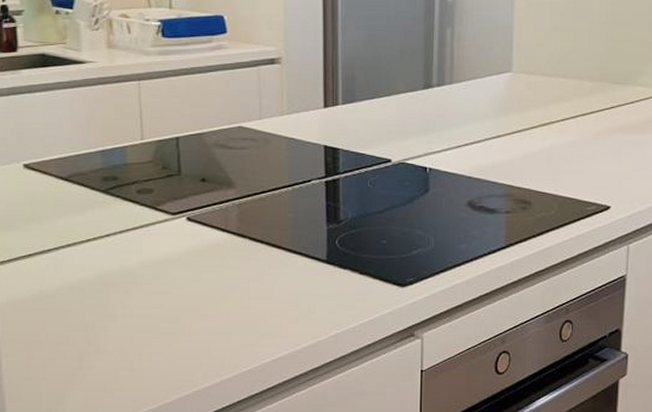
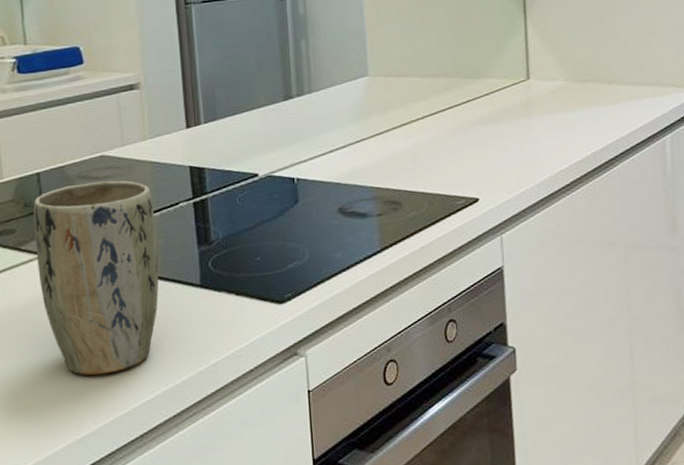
plant pot: none [171,152,287,333] -> present [33,180,159,376]

